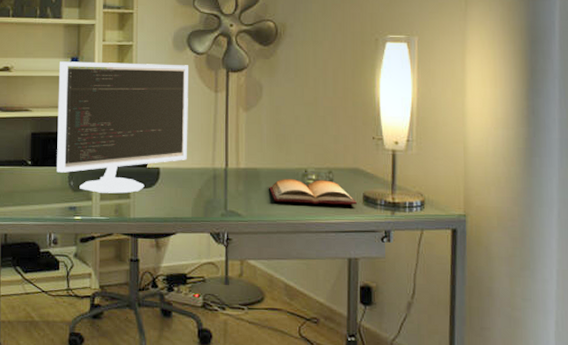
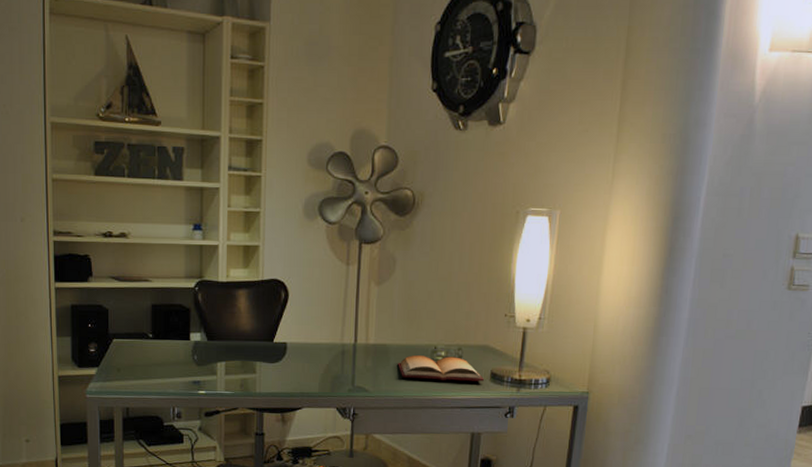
computer monitor: present [57,61,188,194] -> none [179,228,319,368]

